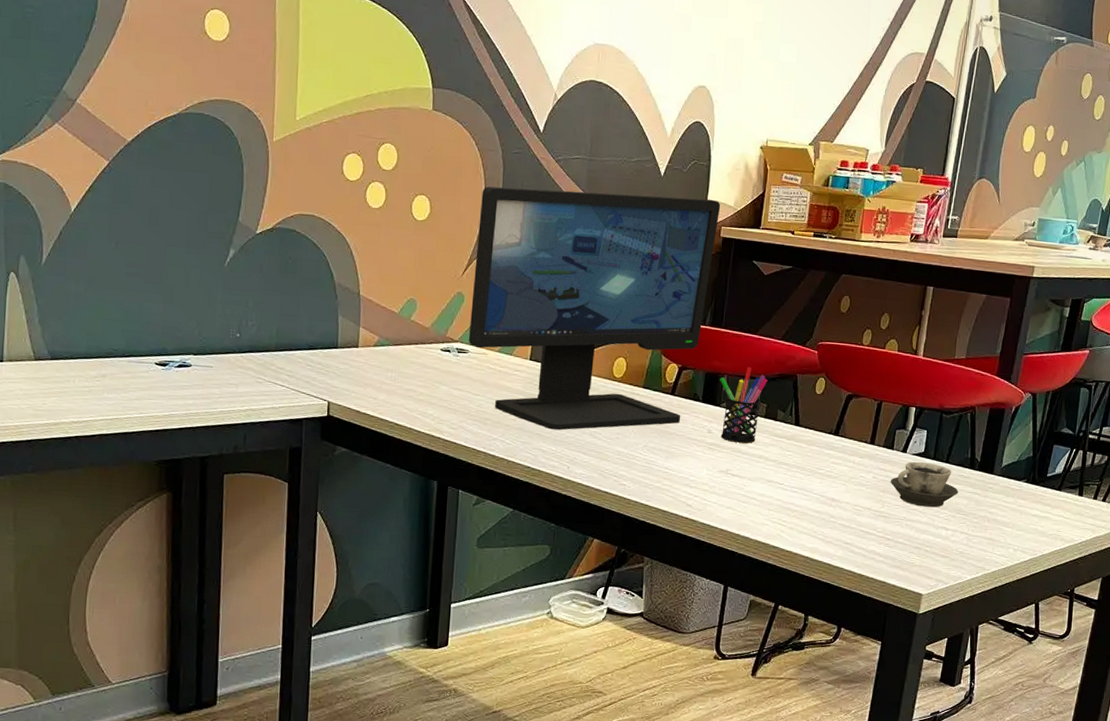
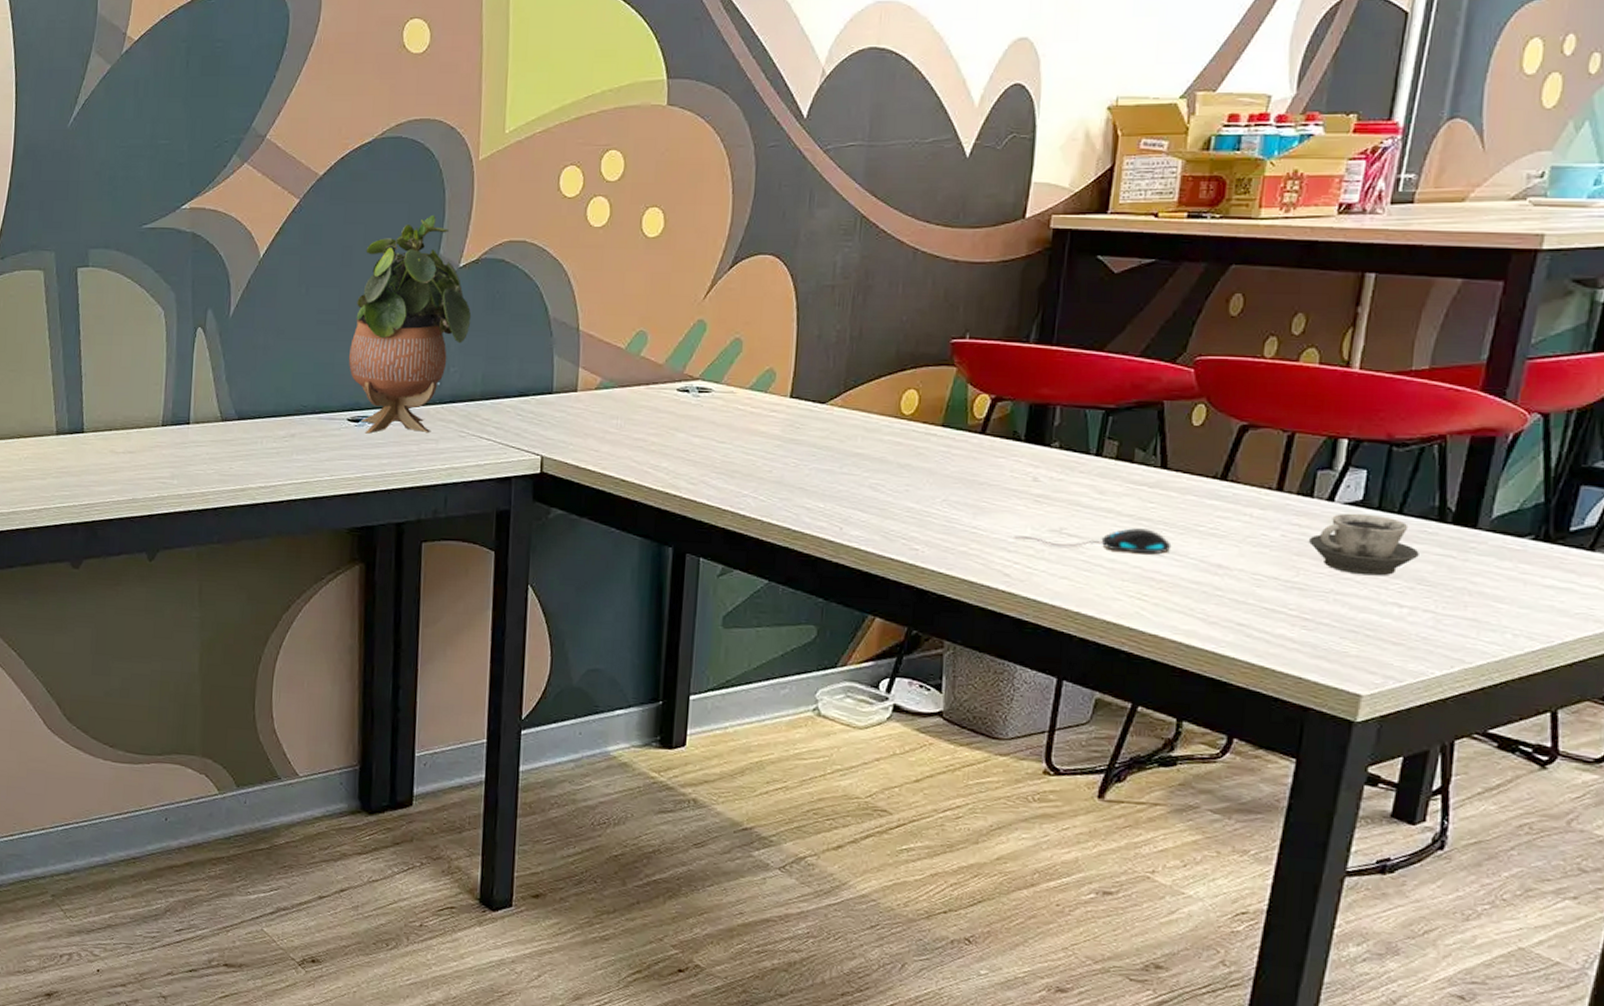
potted plant: none [156,185,267,378] -> present [348,214,472,434]
computer monitor: present [469,186,721,431] -> none [712,181,1051,483]
mouse: none [694,470,802,491] -> present [1014,528,1172,555]
pen holder: present [719,367,768,443] -> none [1050,394,1120,494]

